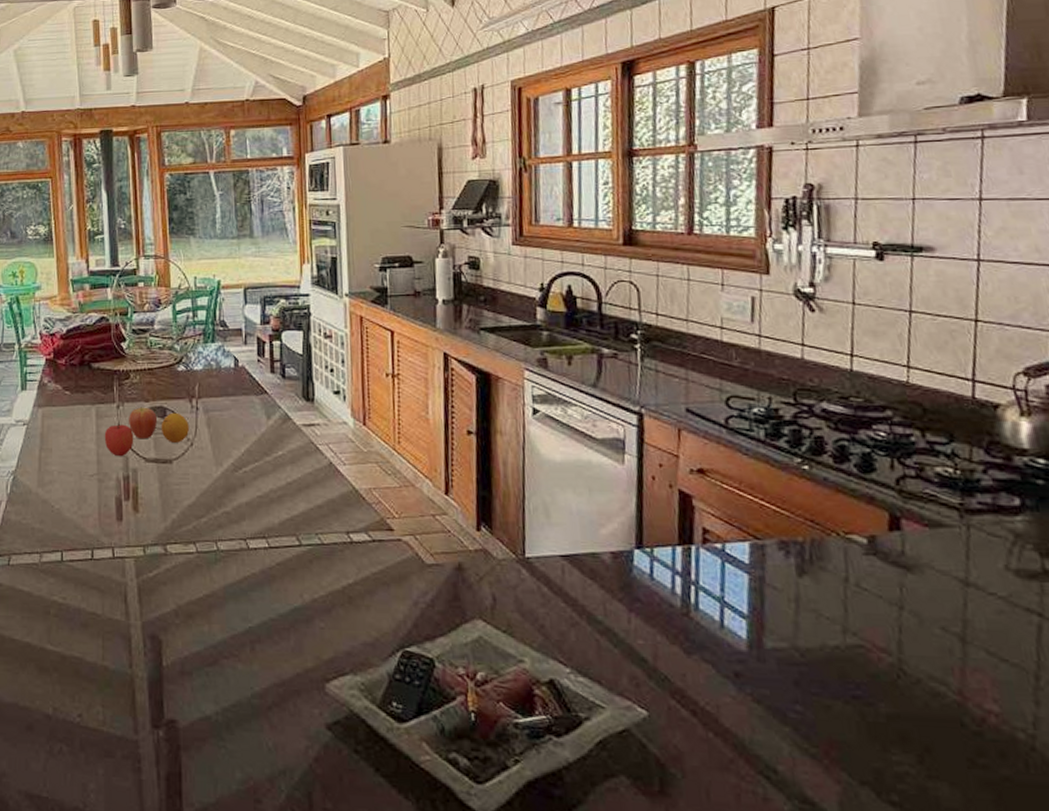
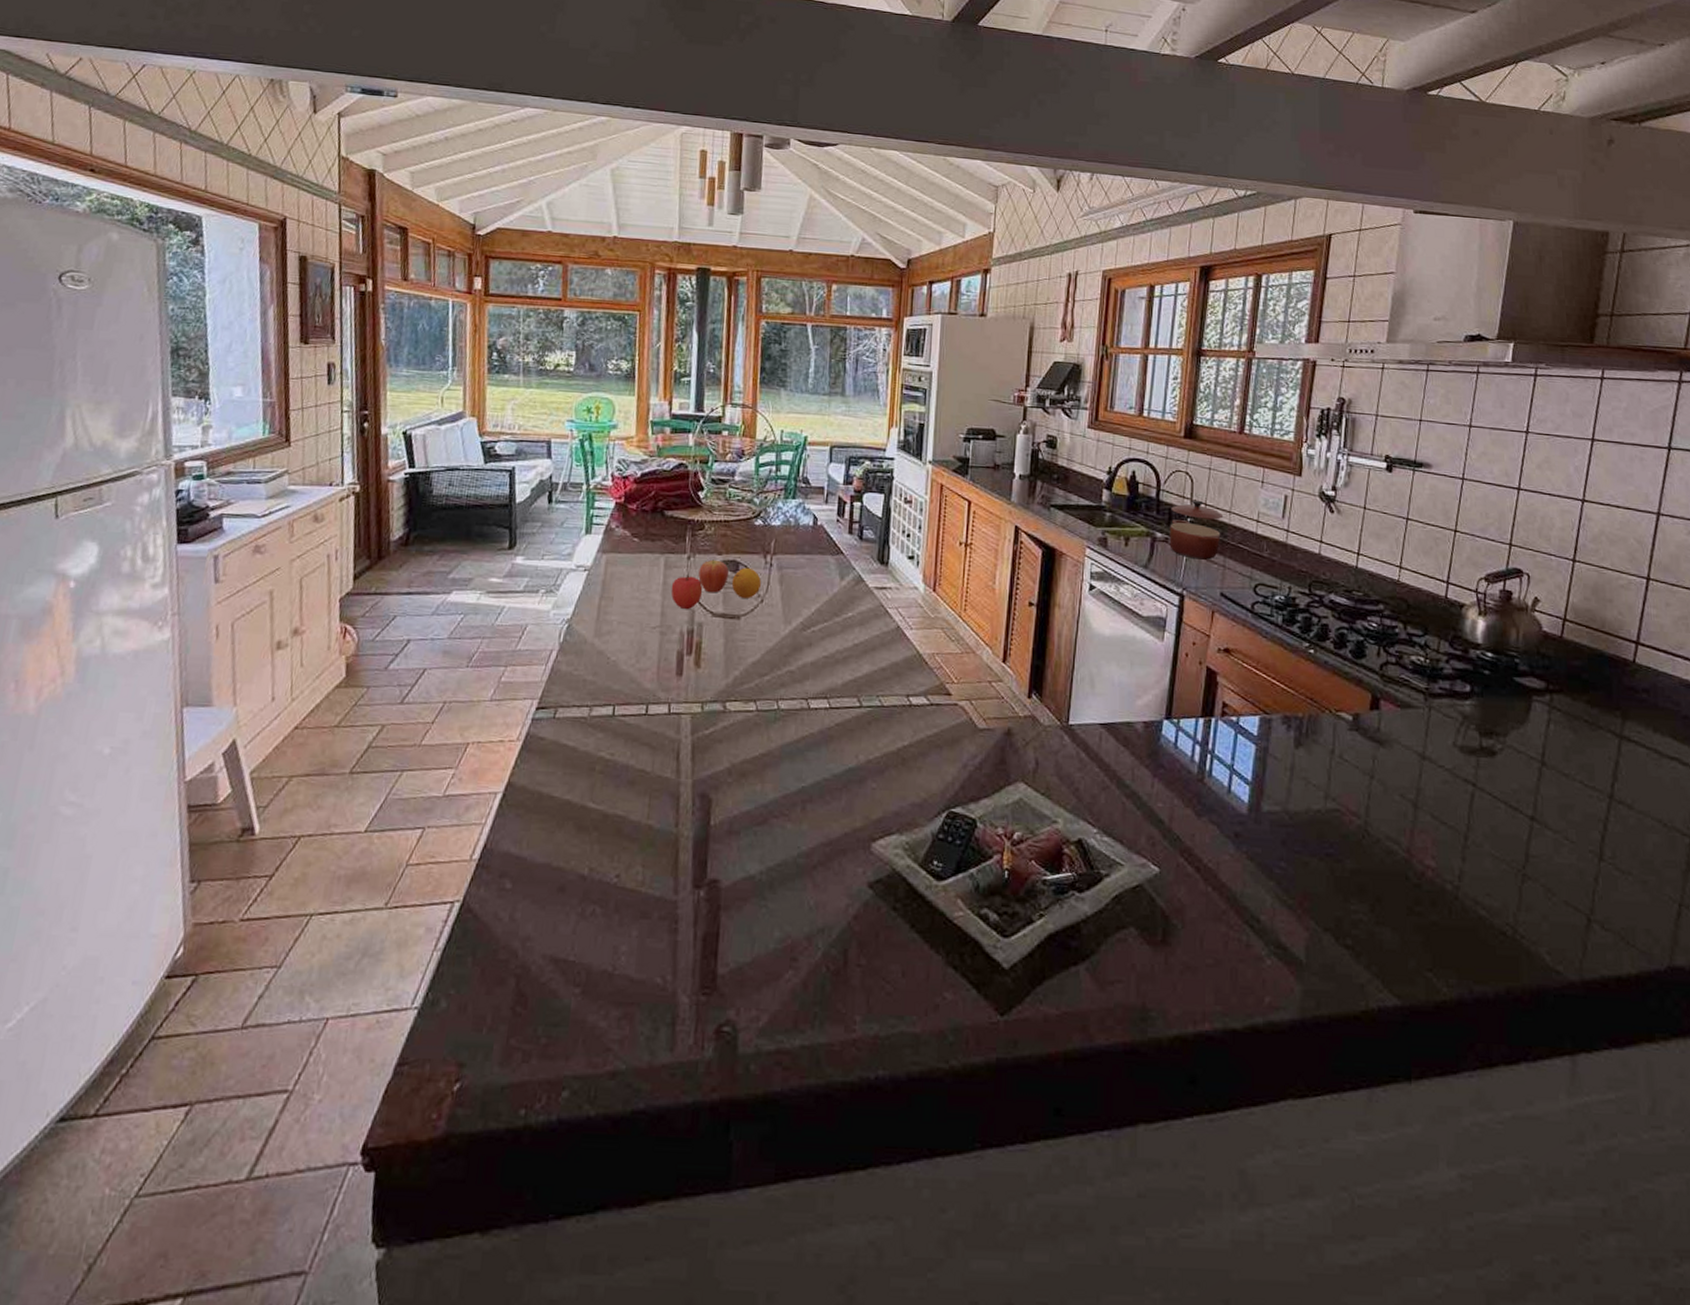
saucepan: none [617,310,680,374] -> present [1169,499,1224,560]

